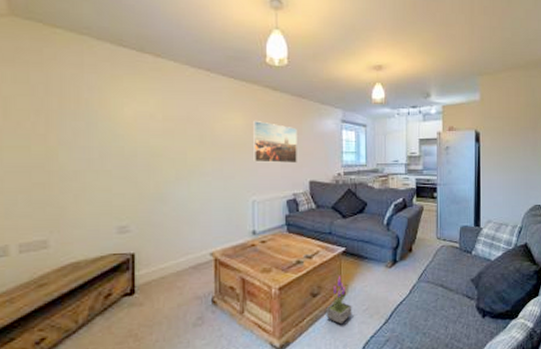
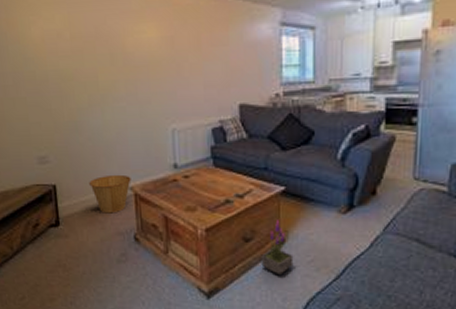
basket: none [170,241,212,279] -> present [89,174,131,214]
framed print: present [253,121,297,164] -> none [169,31,224,84]

